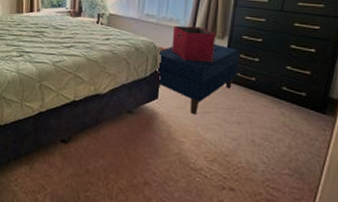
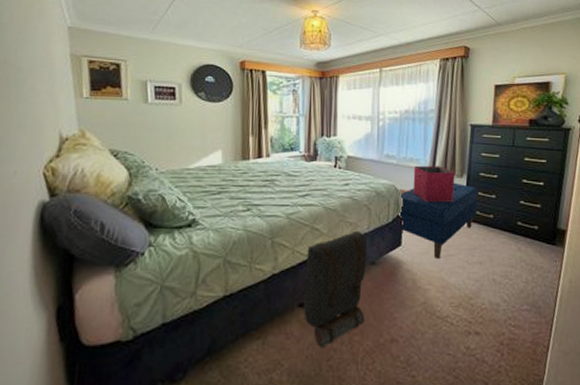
shoulder bag: none [65,82,126,181] -> present [304,232,368,348]

